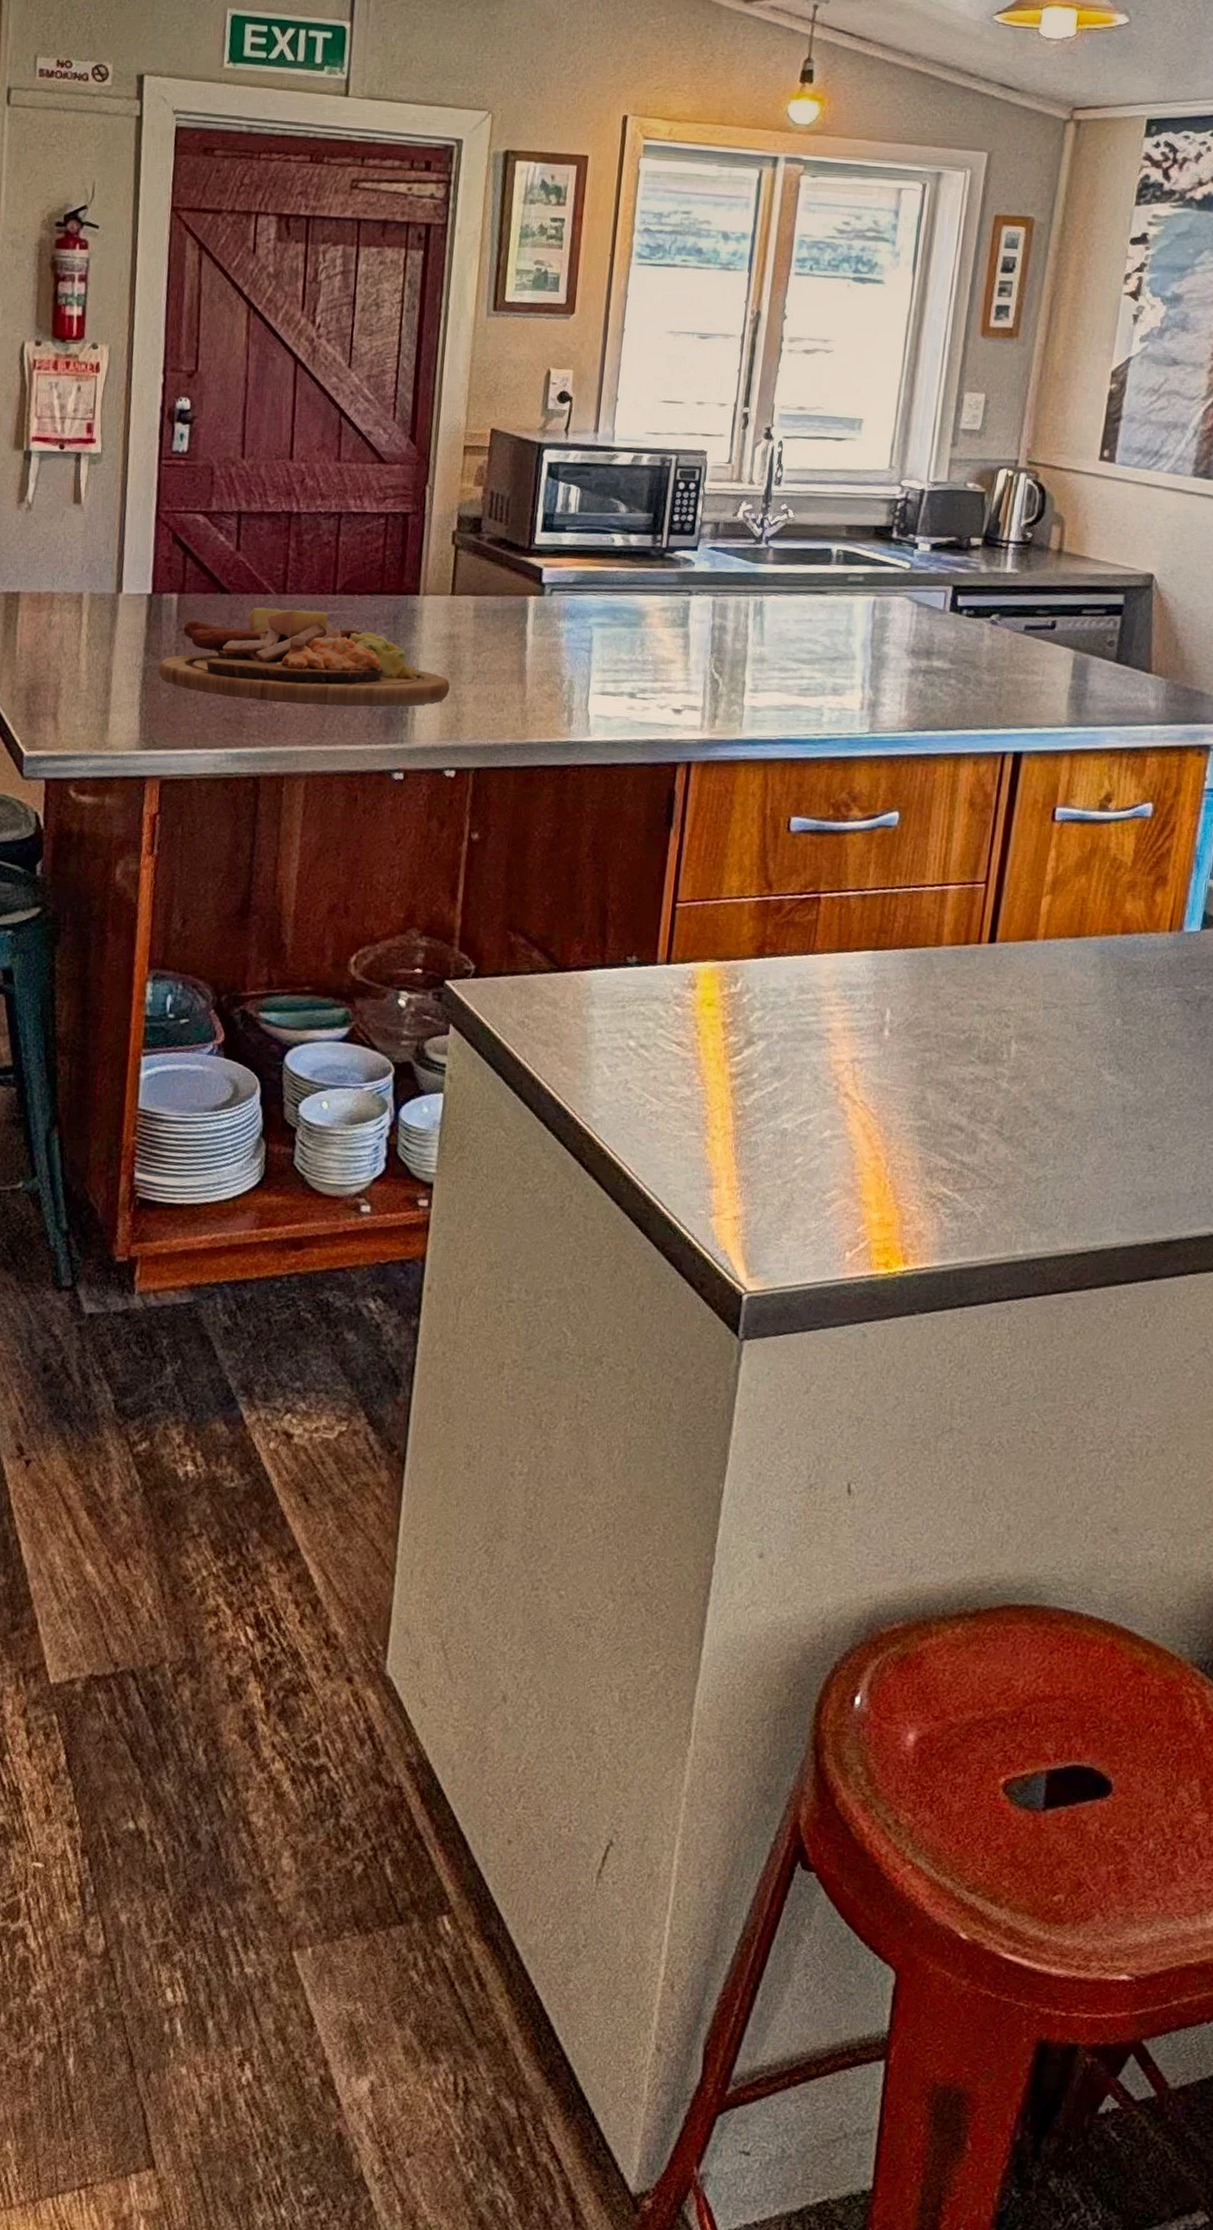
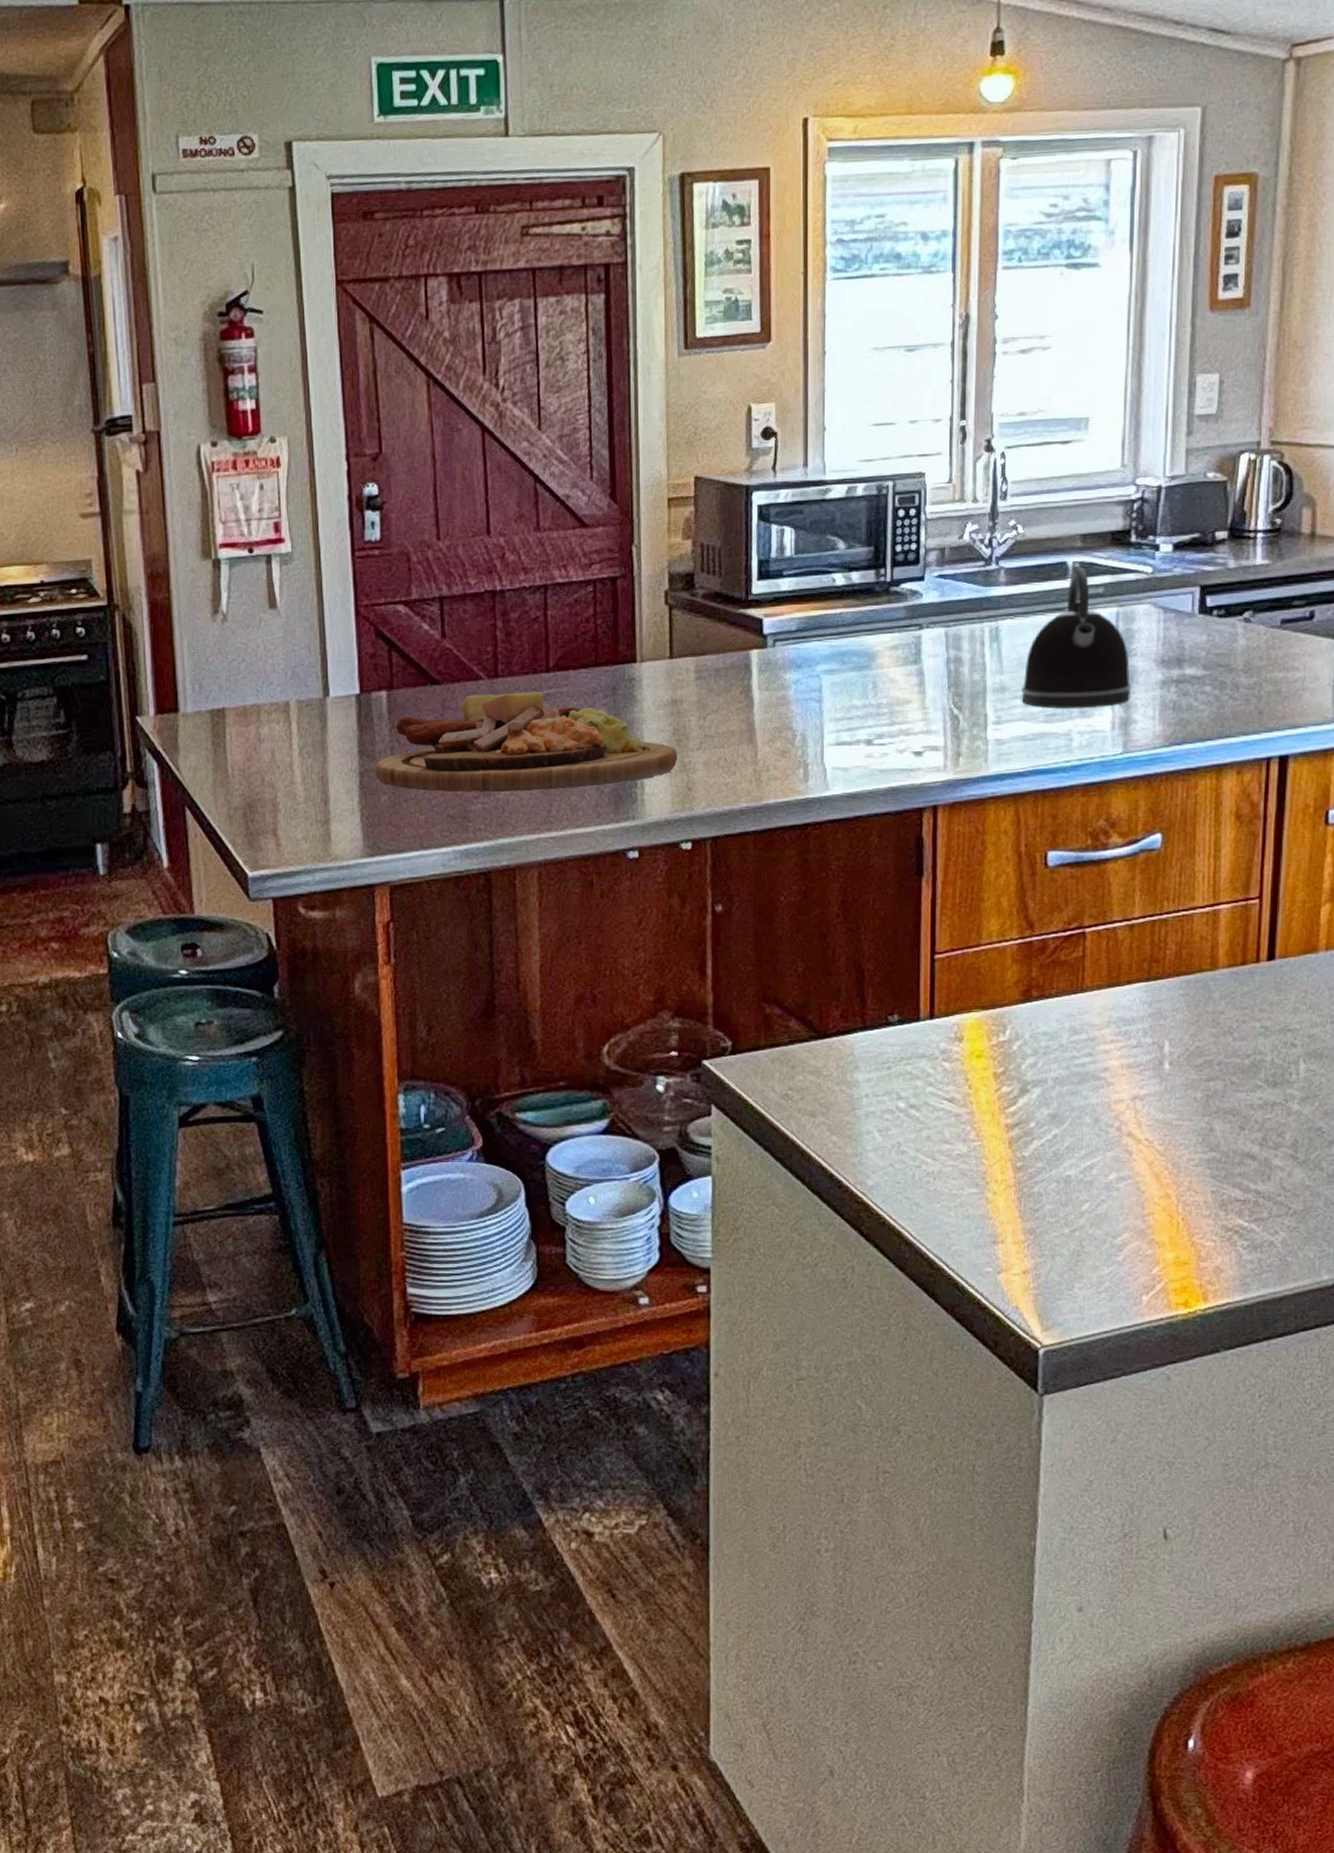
kettle: none [779,555,882,687] -> present [1021,566,1132,709]

